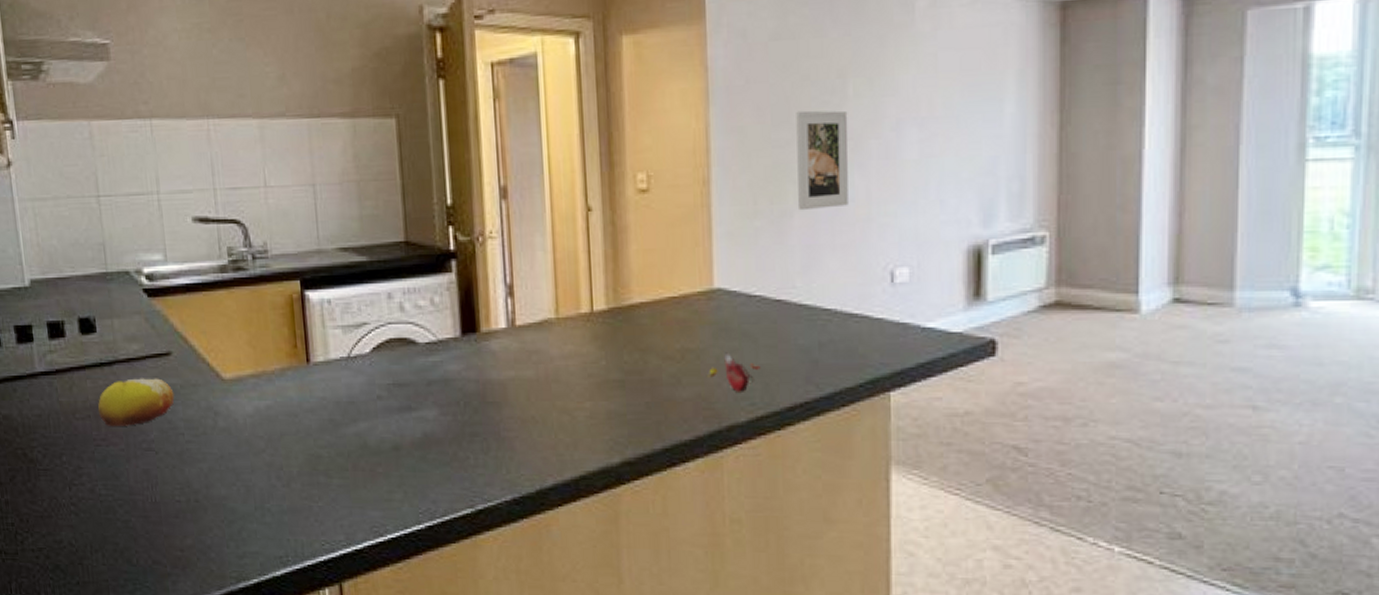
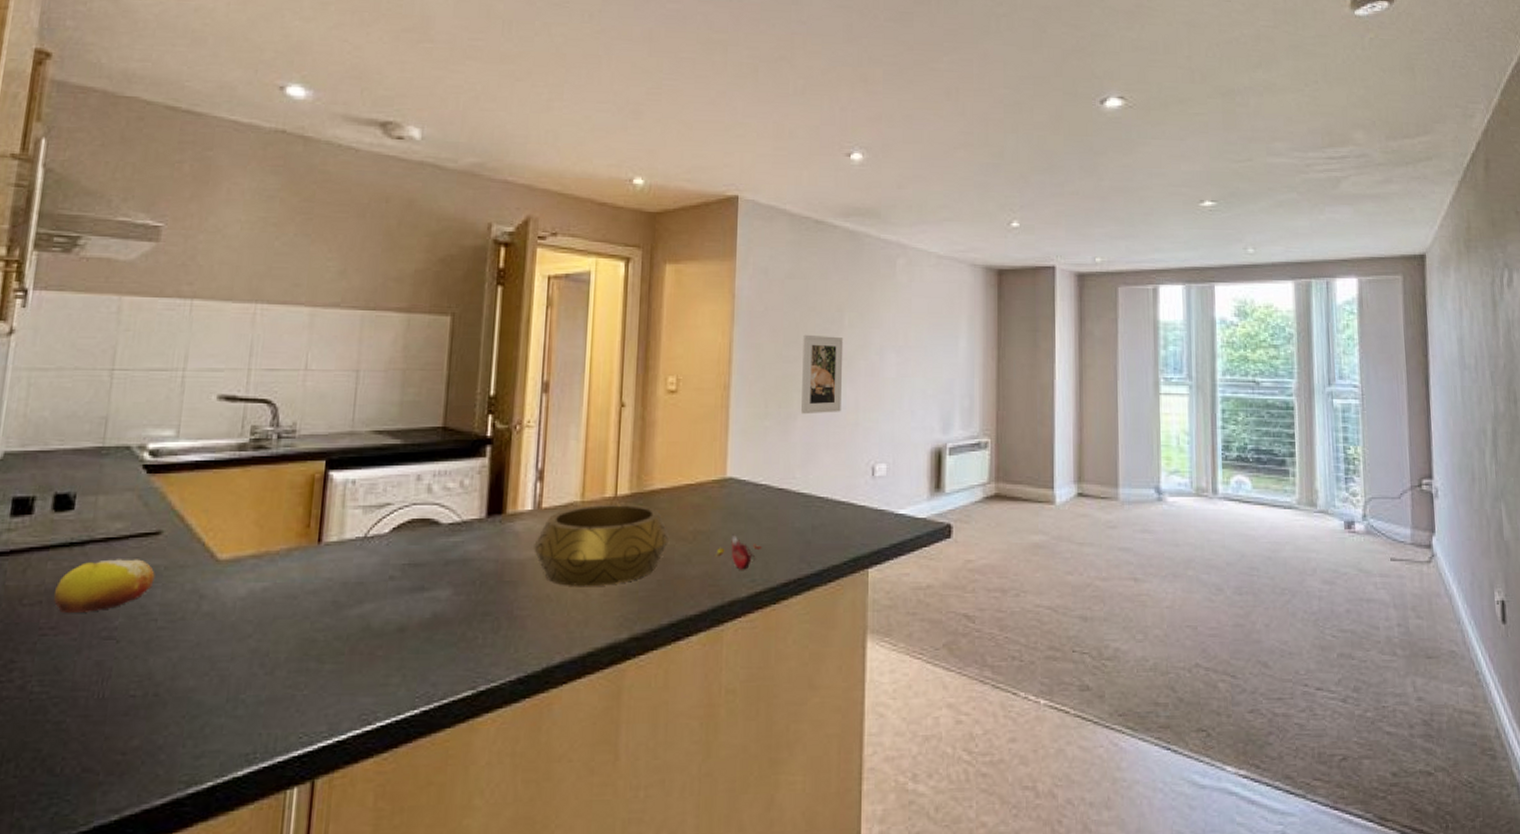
decorative bowl: none [512,320,655,409] -> present [534,504,670,587]

